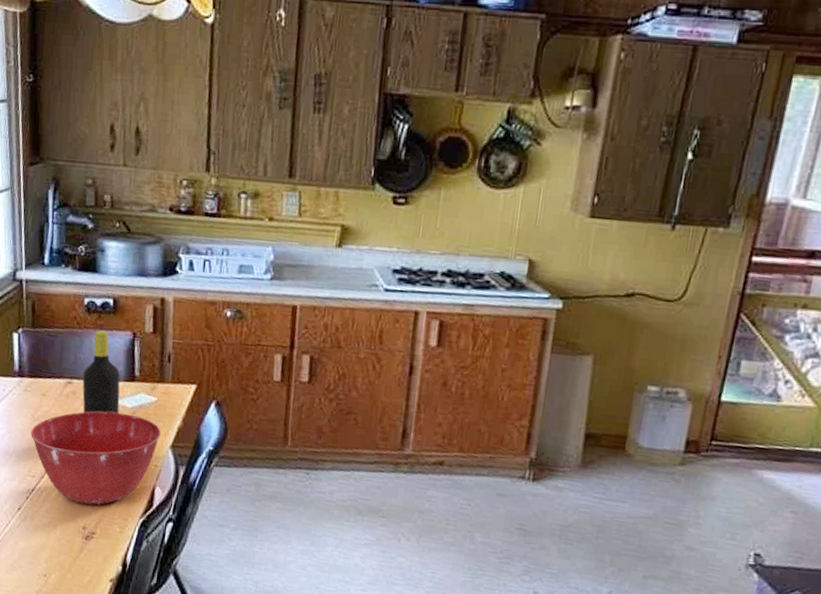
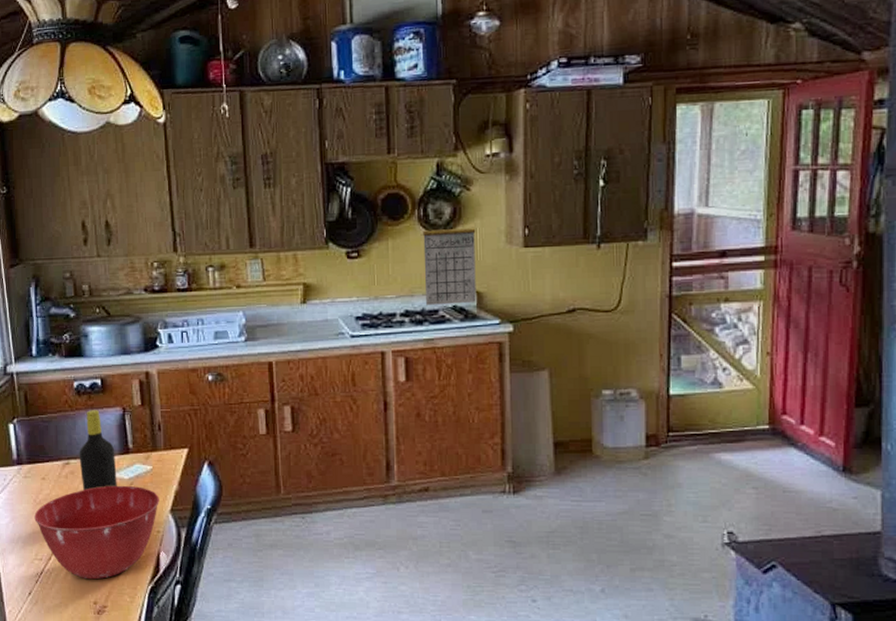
calendar: none [472,166,540,271] -> present [423,212,476,305]

